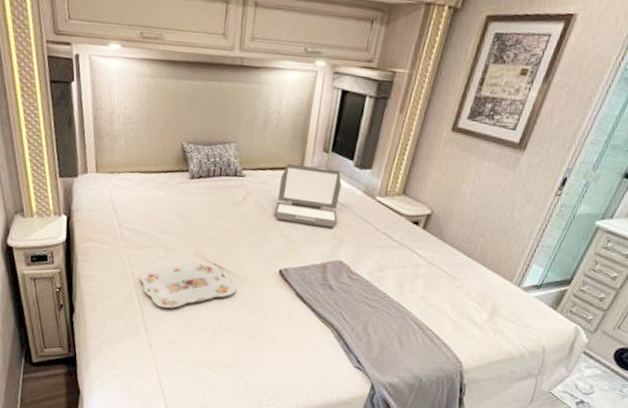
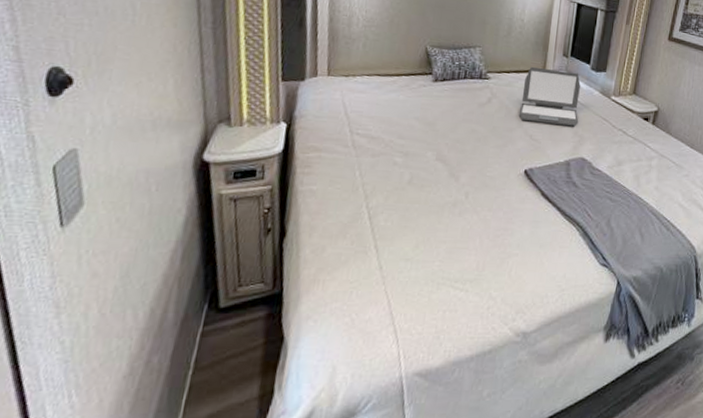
serving tray: present [140,261,237,309] -> none [372,166,481,221]

